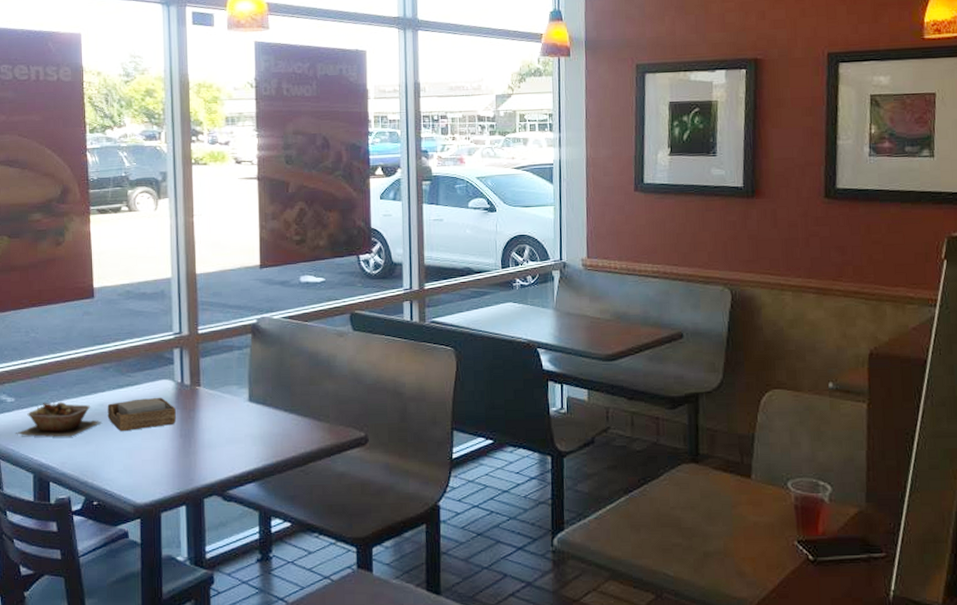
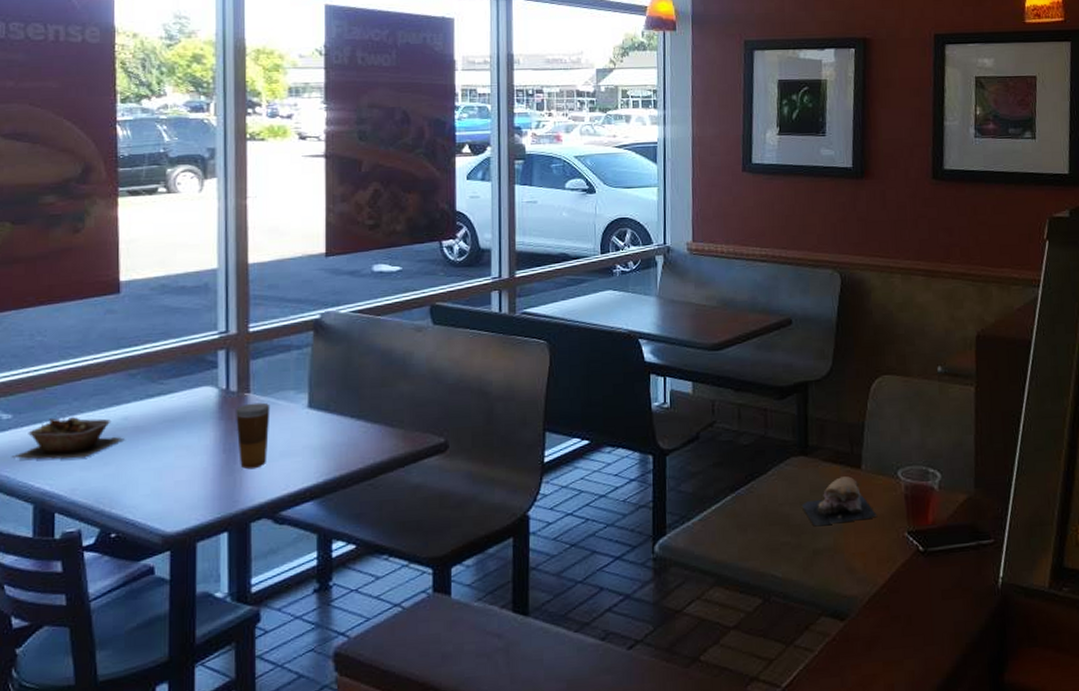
napkin holder: present [107,397,176,432] -> none [132,406,218,450]
beverage cup: none [189,395,218,453] -> present [236,402,270,470]
sandwich: none [692,485,766,531] -> present [801,476,877,526]

